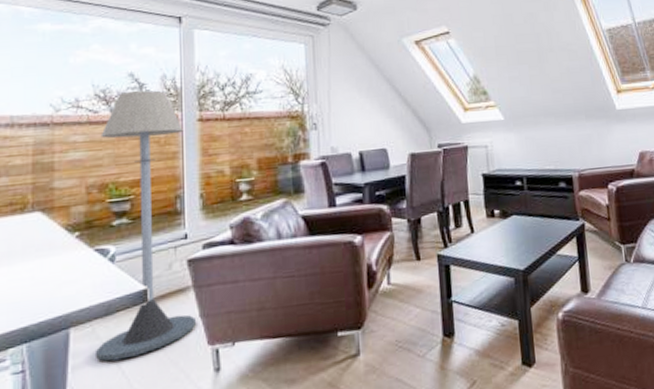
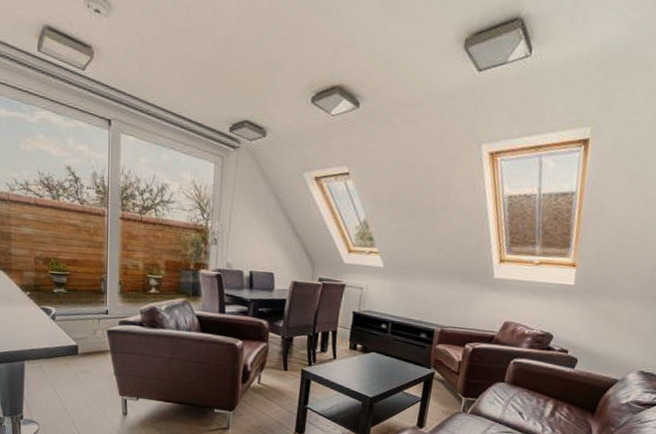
floor lamp: present [96,90,196,361] -> none [42,182,111,391]

